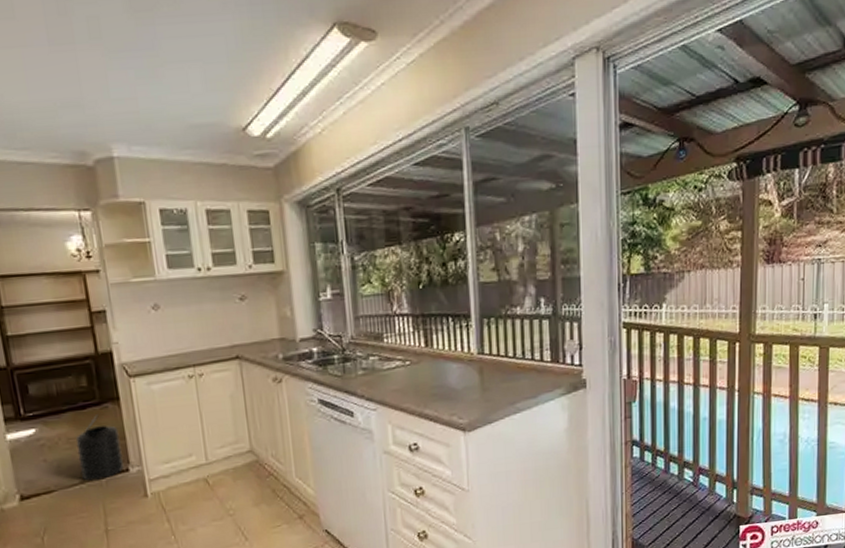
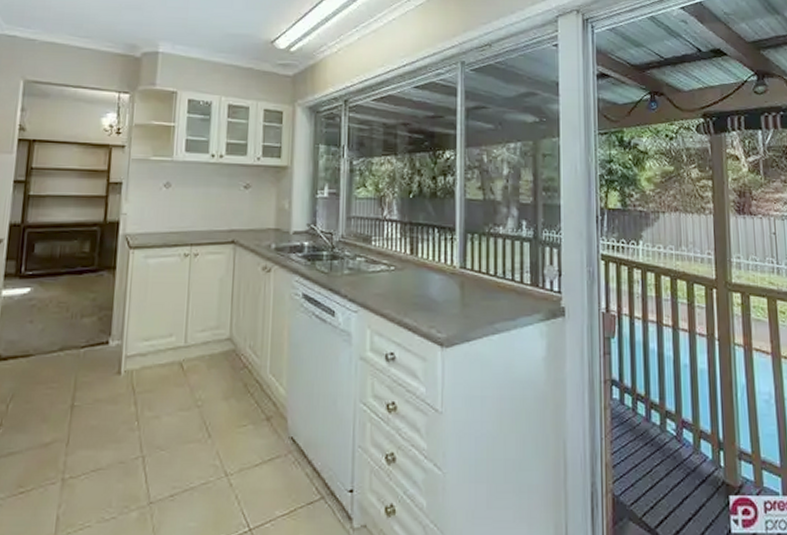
trash can: present [76,415,124,481] -> none [62,281,108,349]

